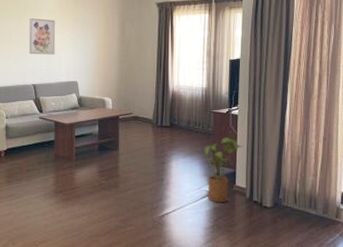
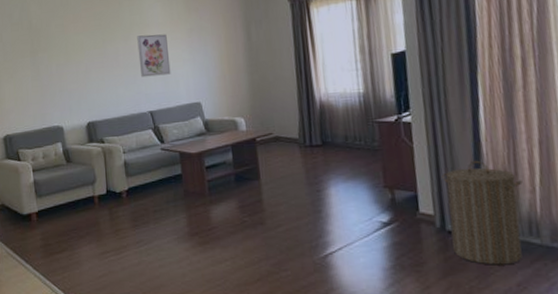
house plant: present [204,137,243,203] -> none [370,152,424,236]
laundry hamper: none [255,148,309,229] -> present [442,160,523,265]

